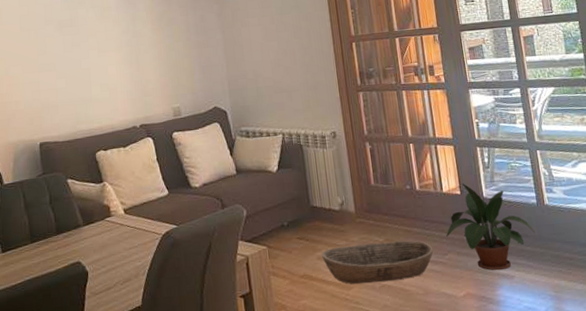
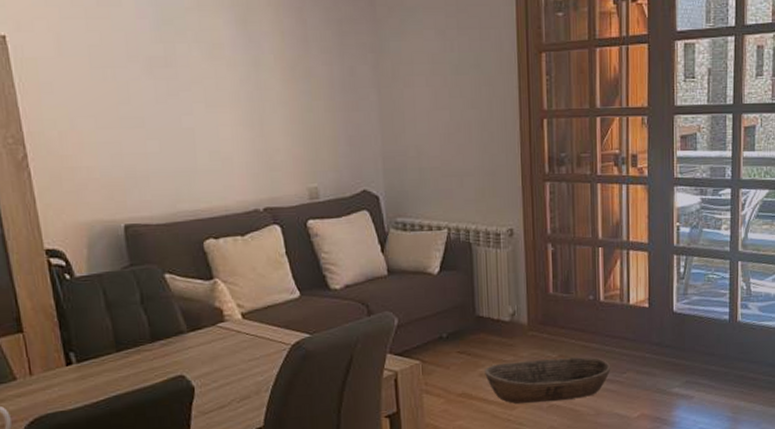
potted plant: present [446,183,535,270] -> none [627,294,722,390]

